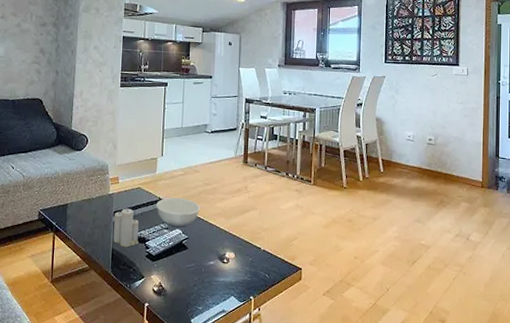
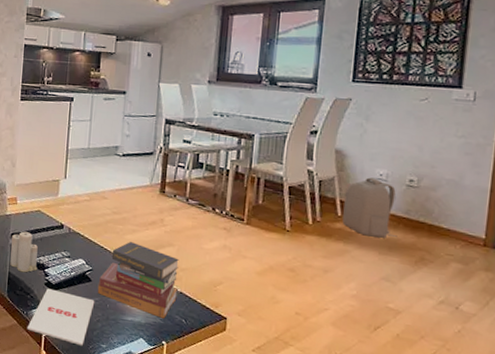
magazine: none [130,260,191,311] -> present [27,288,95,346]
bowl: present [156,197,200,228] -> none [57,224,107,258]
books: none [193,209,261,277] -> present [97,242,179,320]
backpack: none [384,139,424,187] -> present [342,177,397,238]

